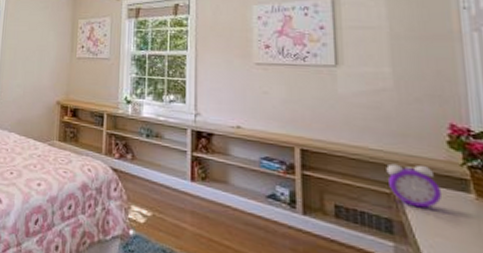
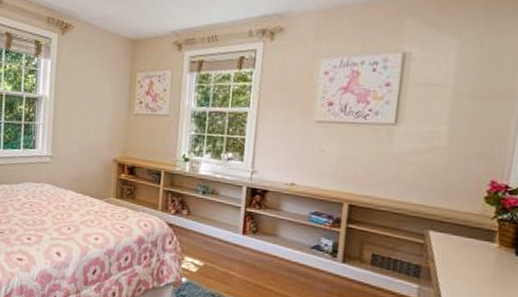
alarm clock: present [386,163,443,209] -> none [424,217,470,256]

